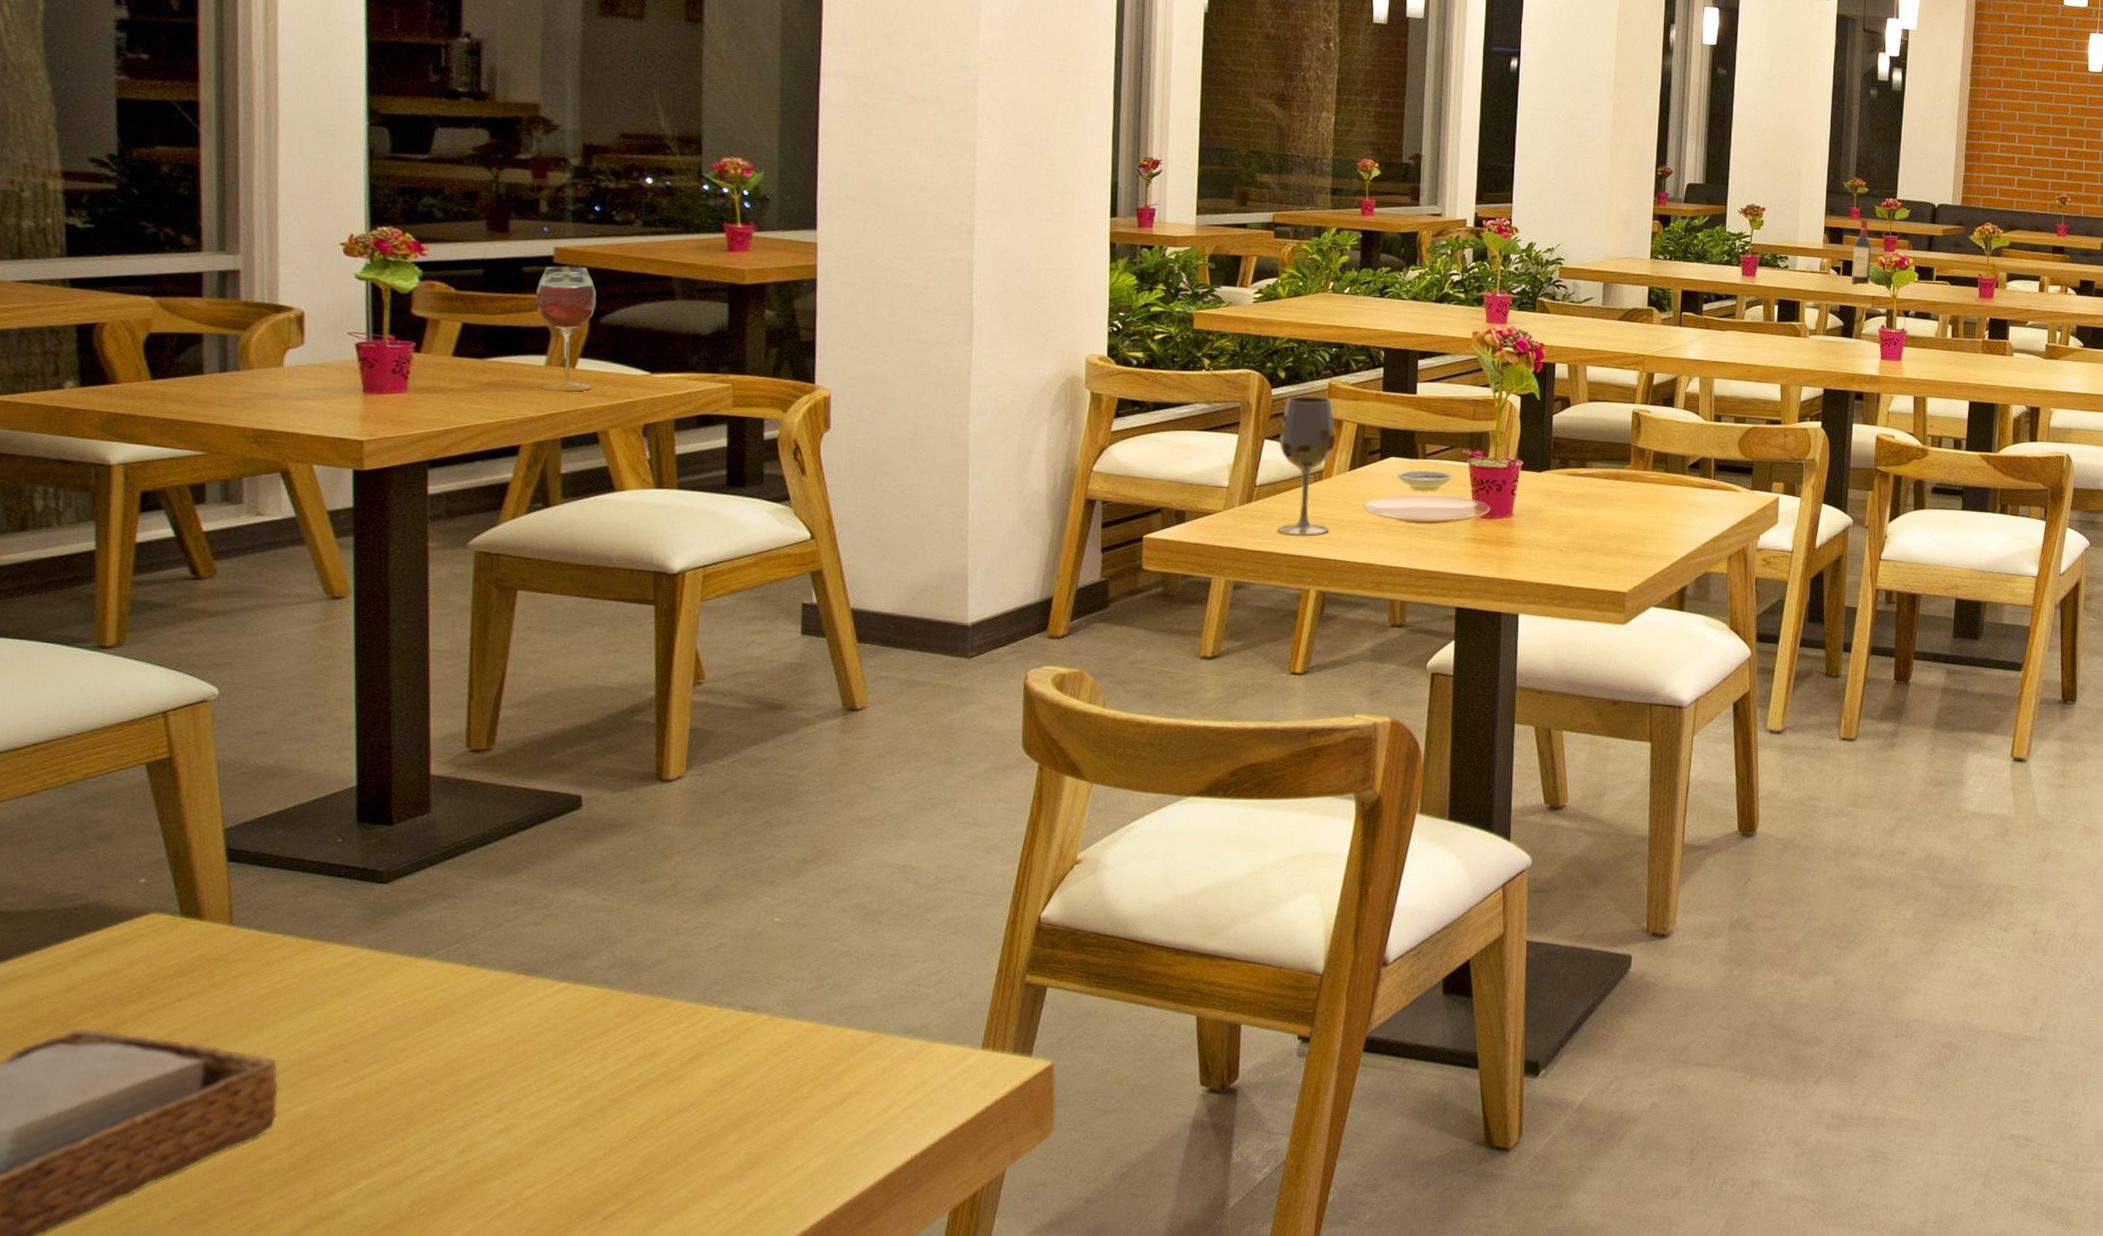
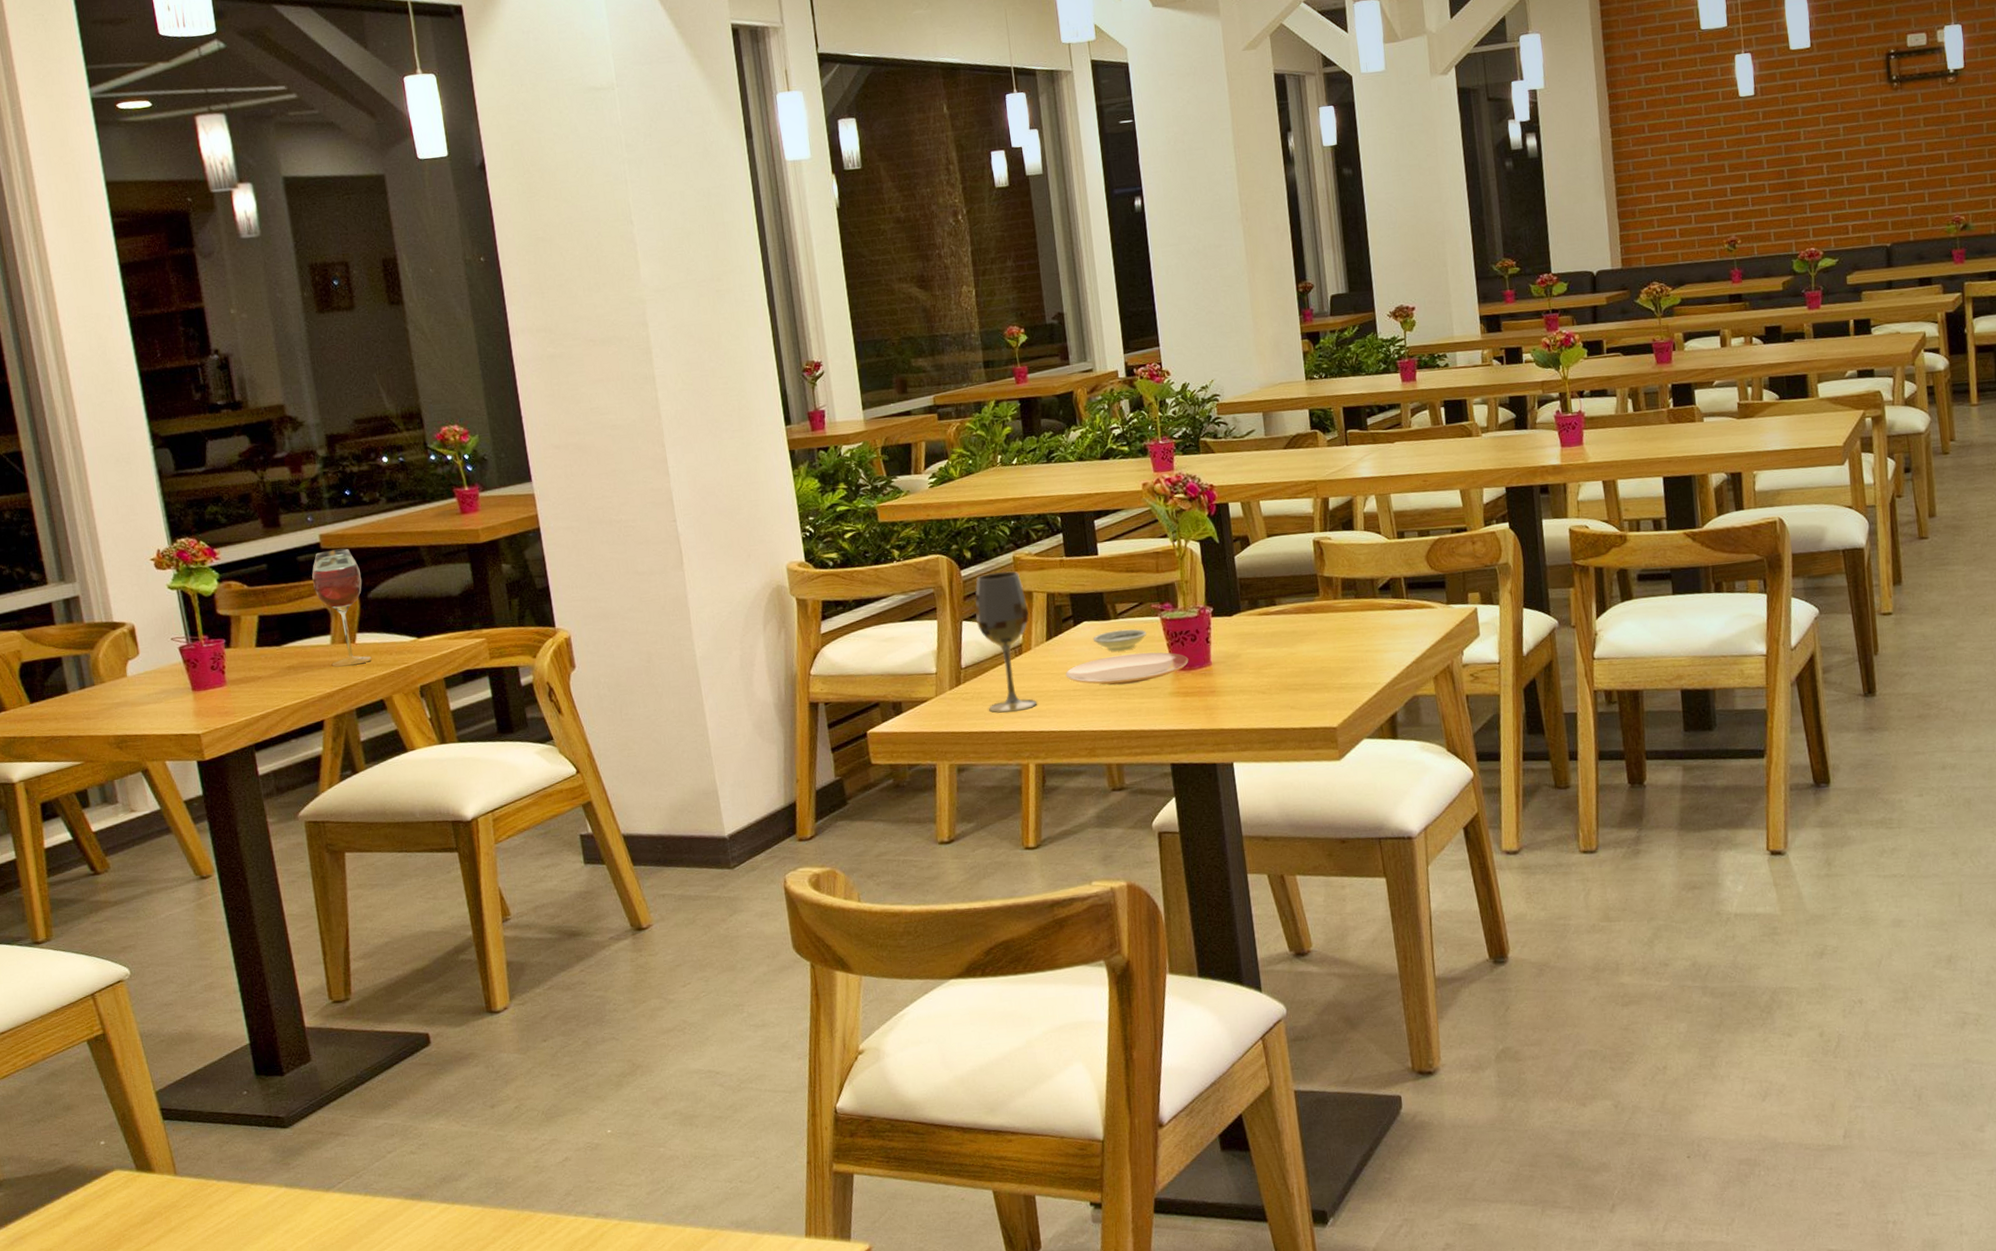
wine bottle: present [1851,219,1872,286] -> none [1513,301,1537,375]

